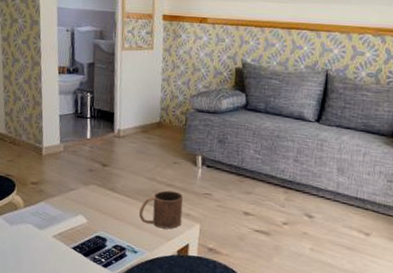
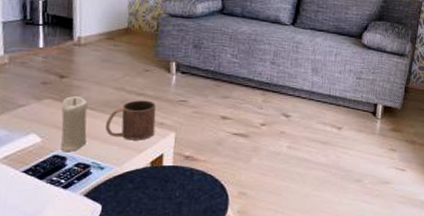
candle: none [102,183,125,234] -> present [61,96,88,151]

